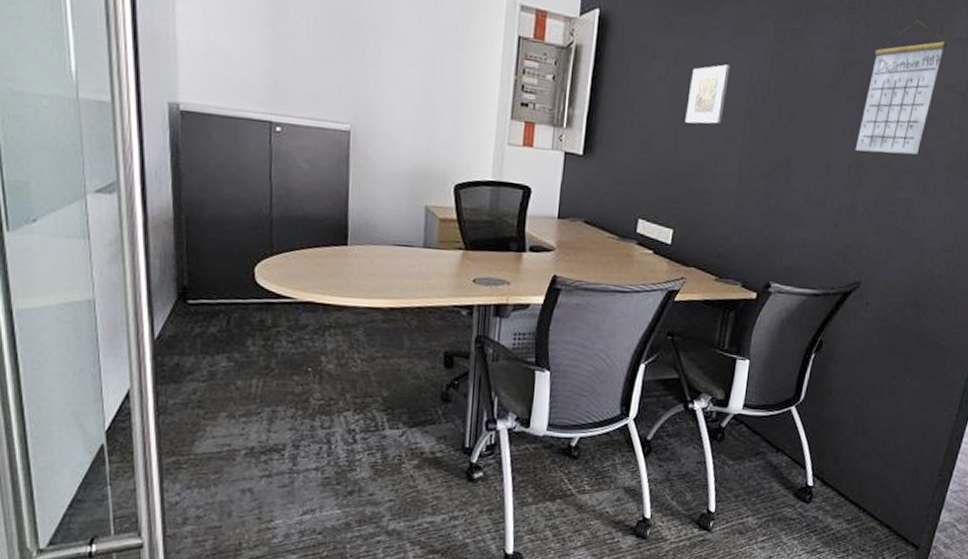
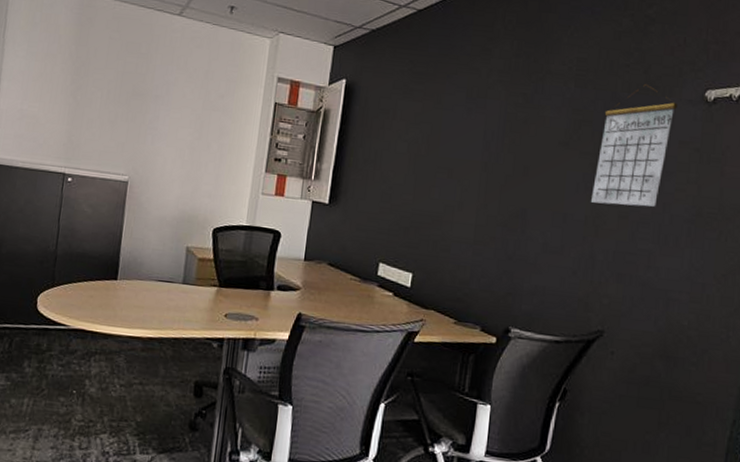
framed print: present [685,64,730,125] -> none [423,125,466,178]

